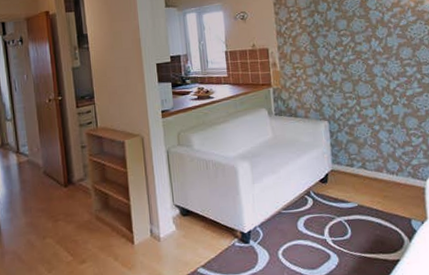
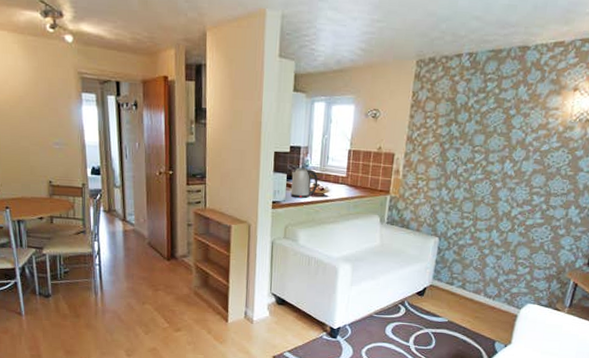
kettle: none [175,74,203,105] -> present [290,168,319,199]

